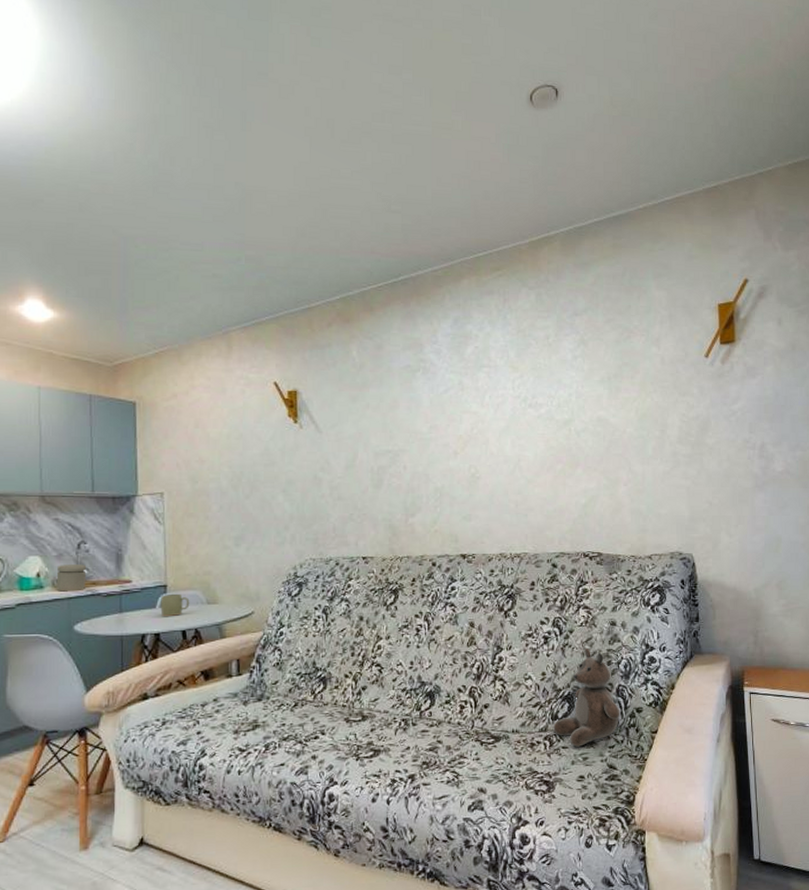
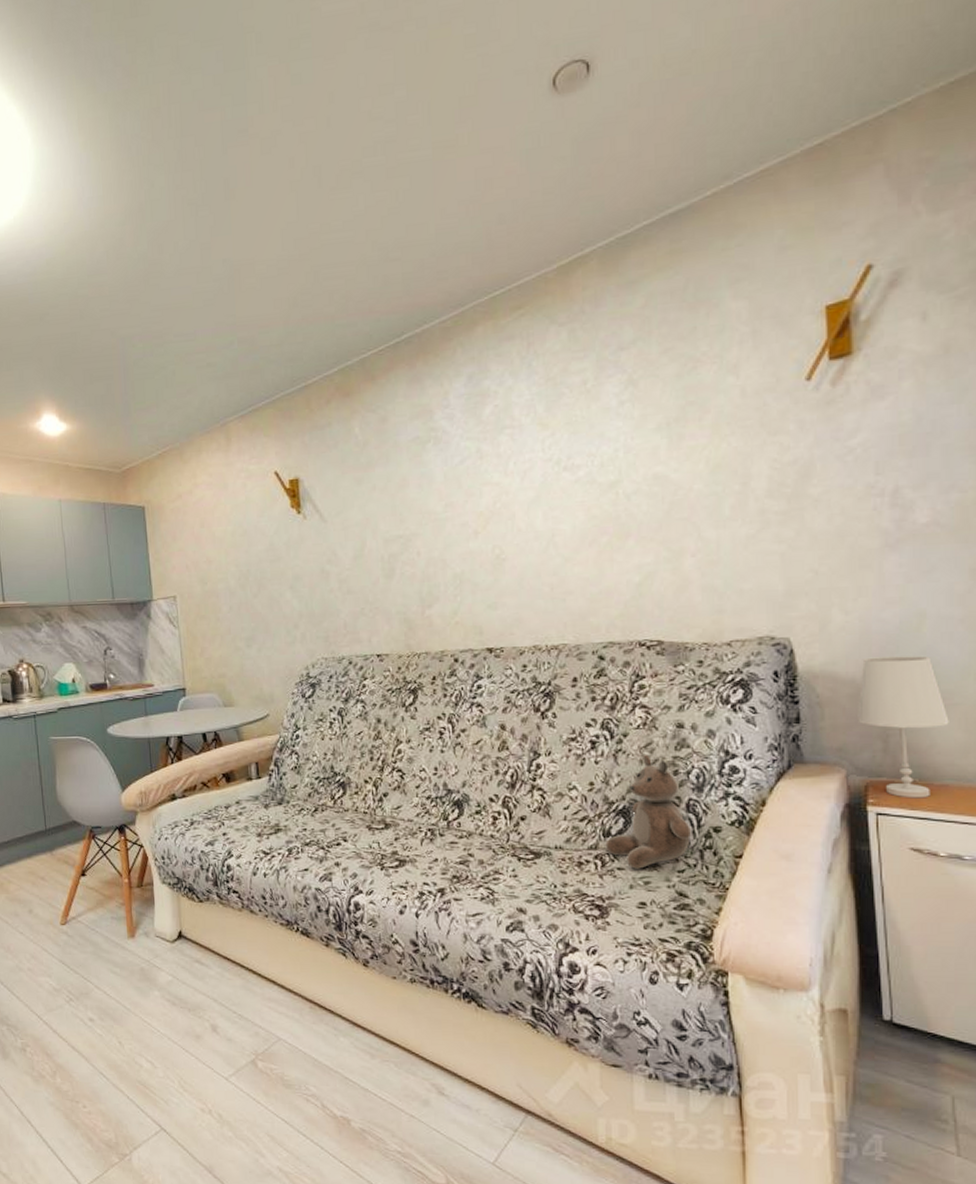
jar: present [56,565,87,592] -> none [88,670,114,696]
mug: present [160,593,190,617] -> none [180,696,208,720]
table lamp: none [738,570,796,680] -> present [857,655,949,799]

